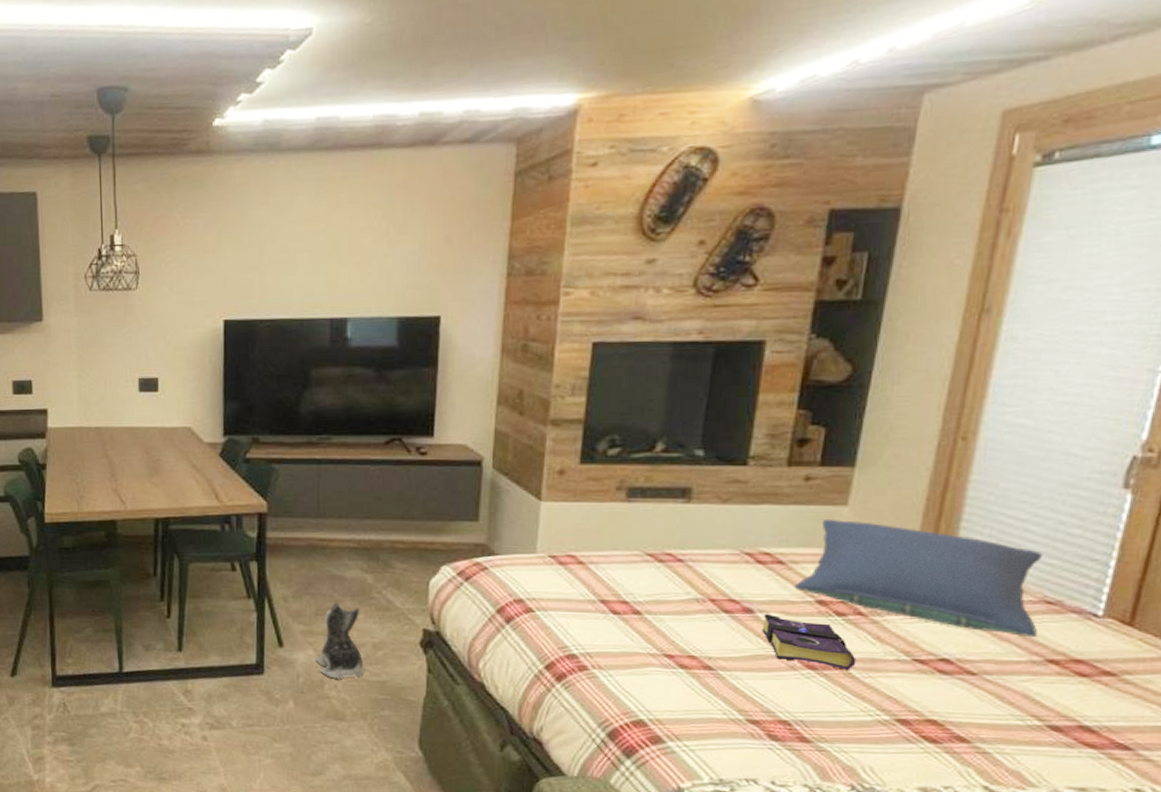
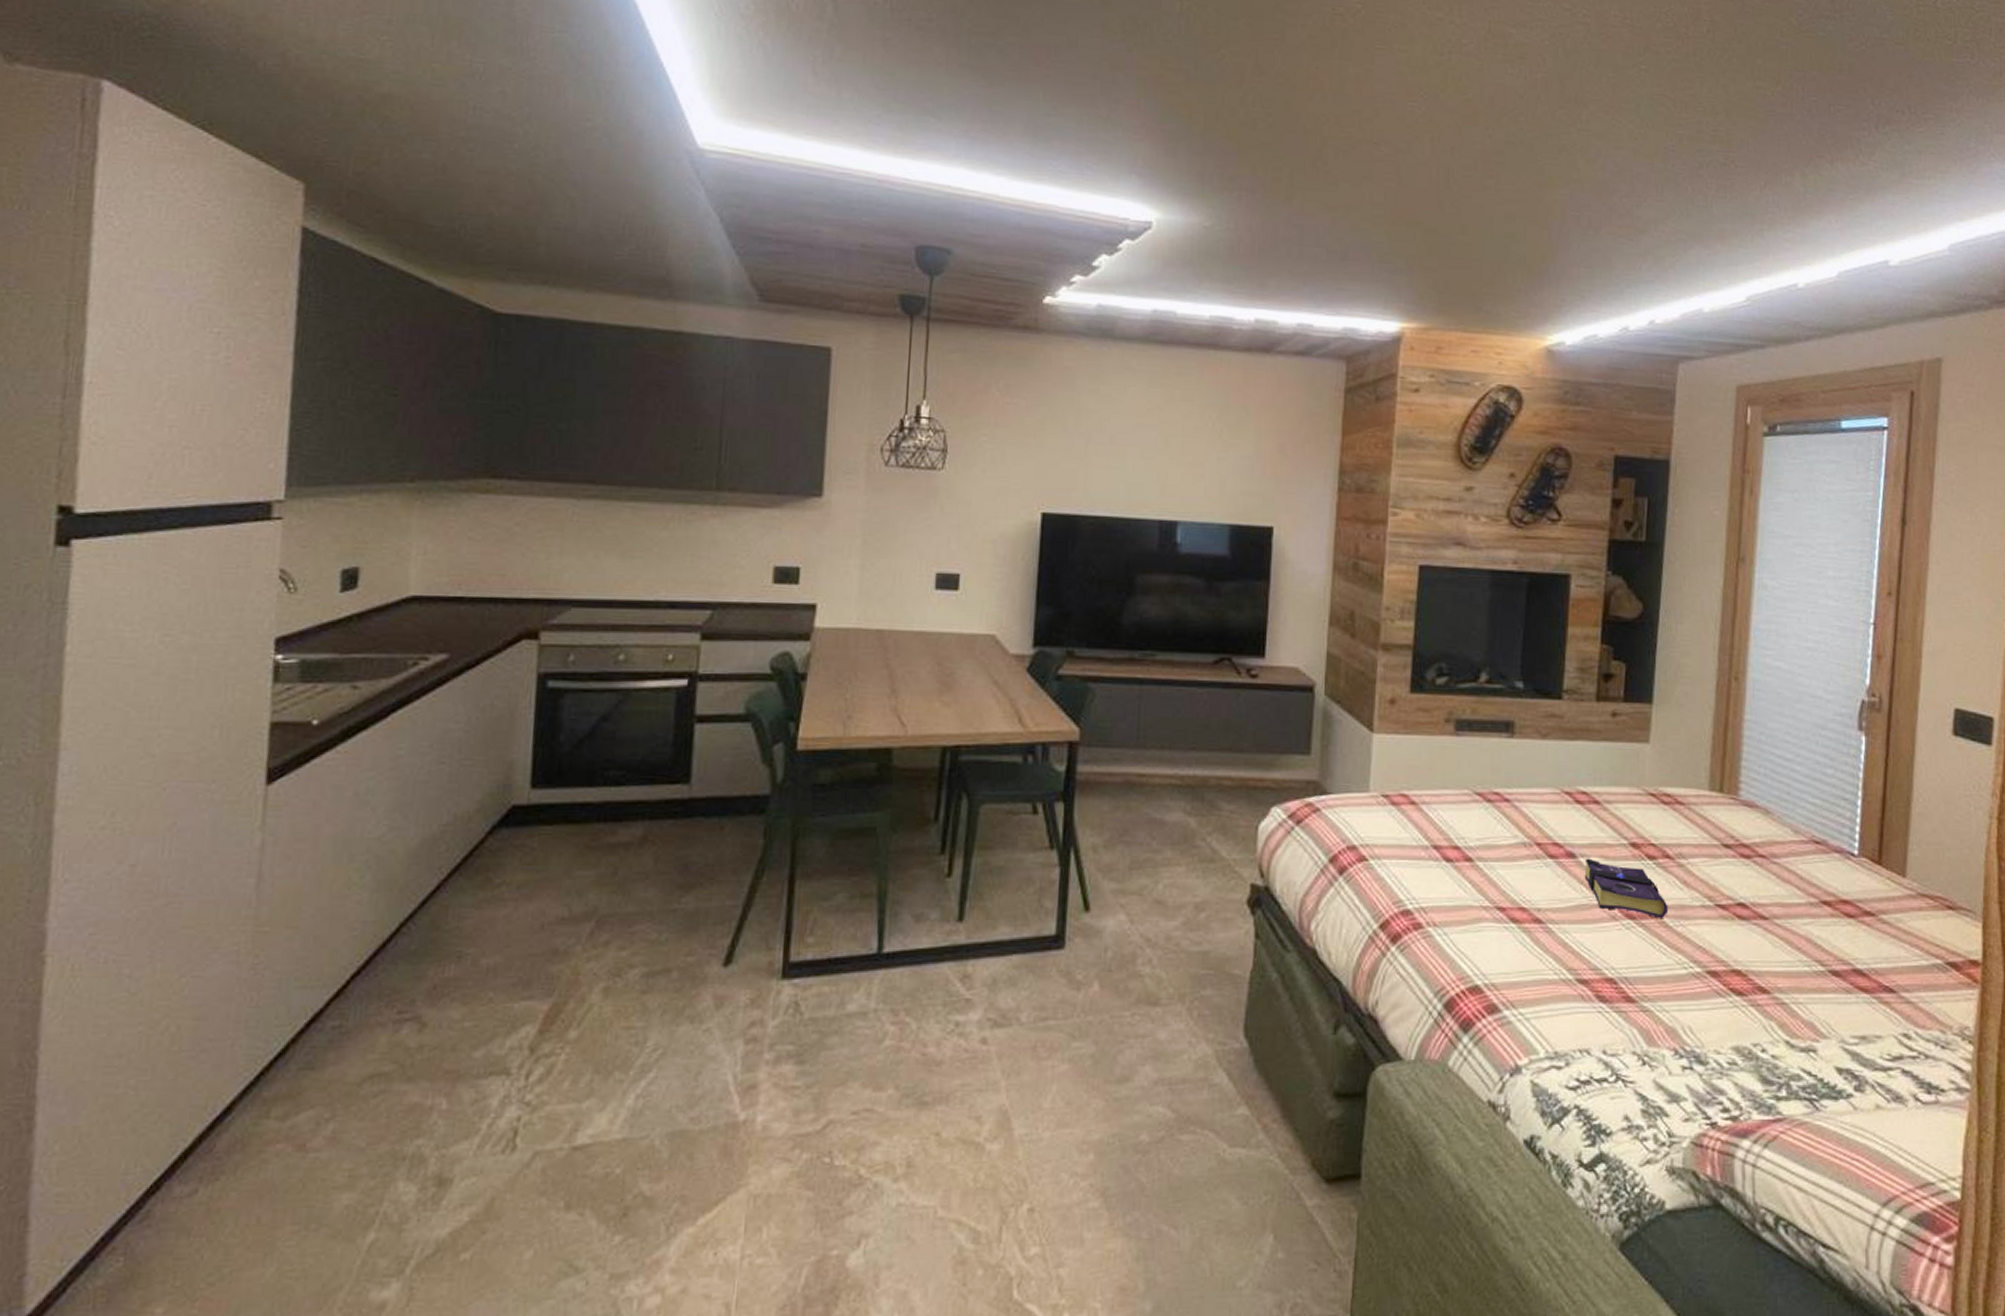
plush toy: present [314,602,364,679] -> none [1126,853,1184,951]
pillow: present [795,518,1044,638] -> none [1611,756,1811,879]

